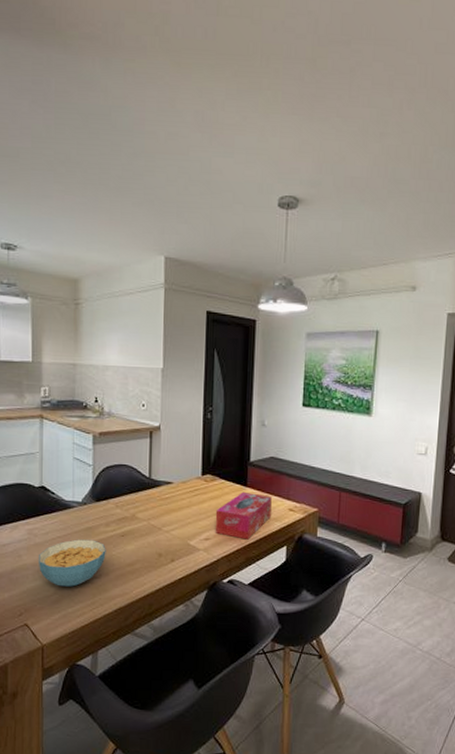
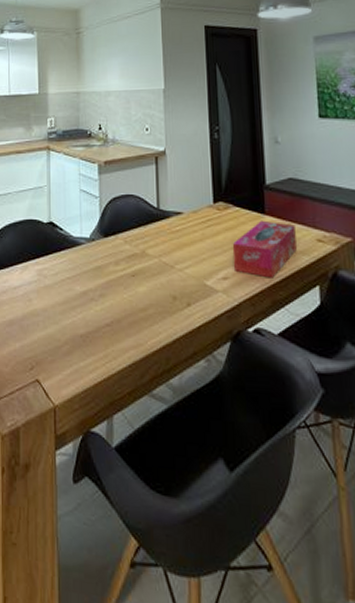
cereal bowl: present [39,539,106,587] -> none [49,280,117,336]

